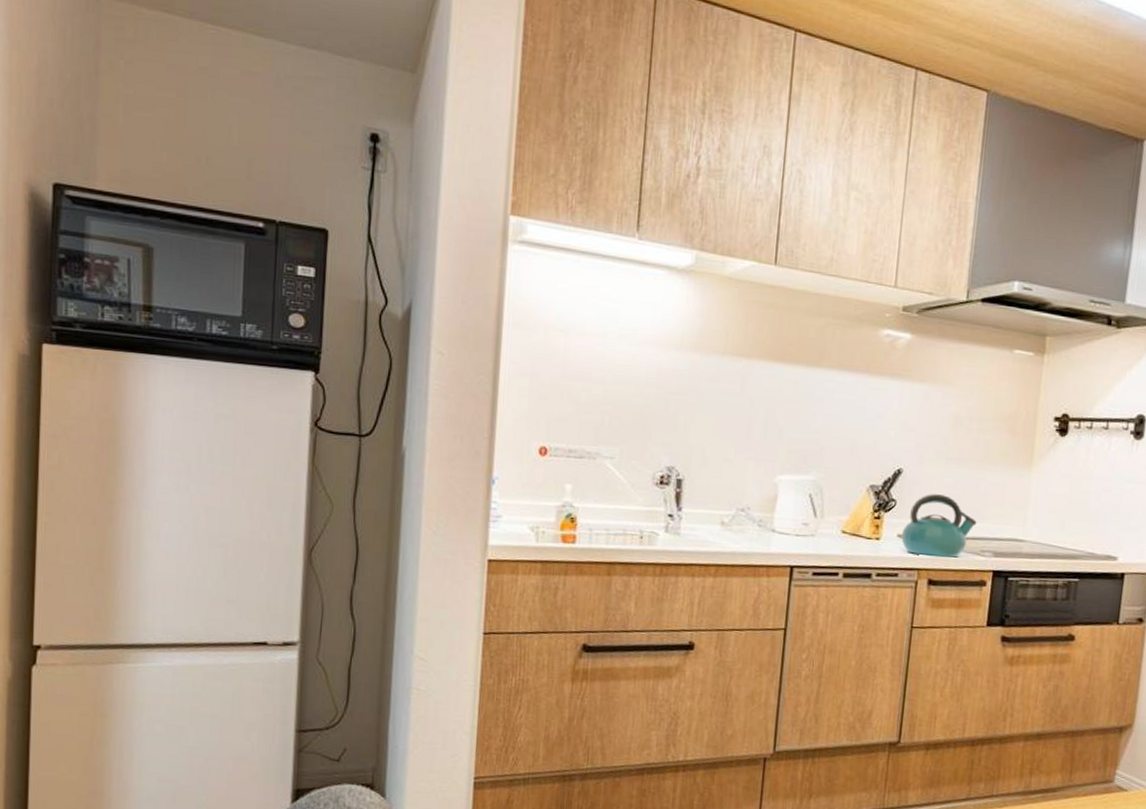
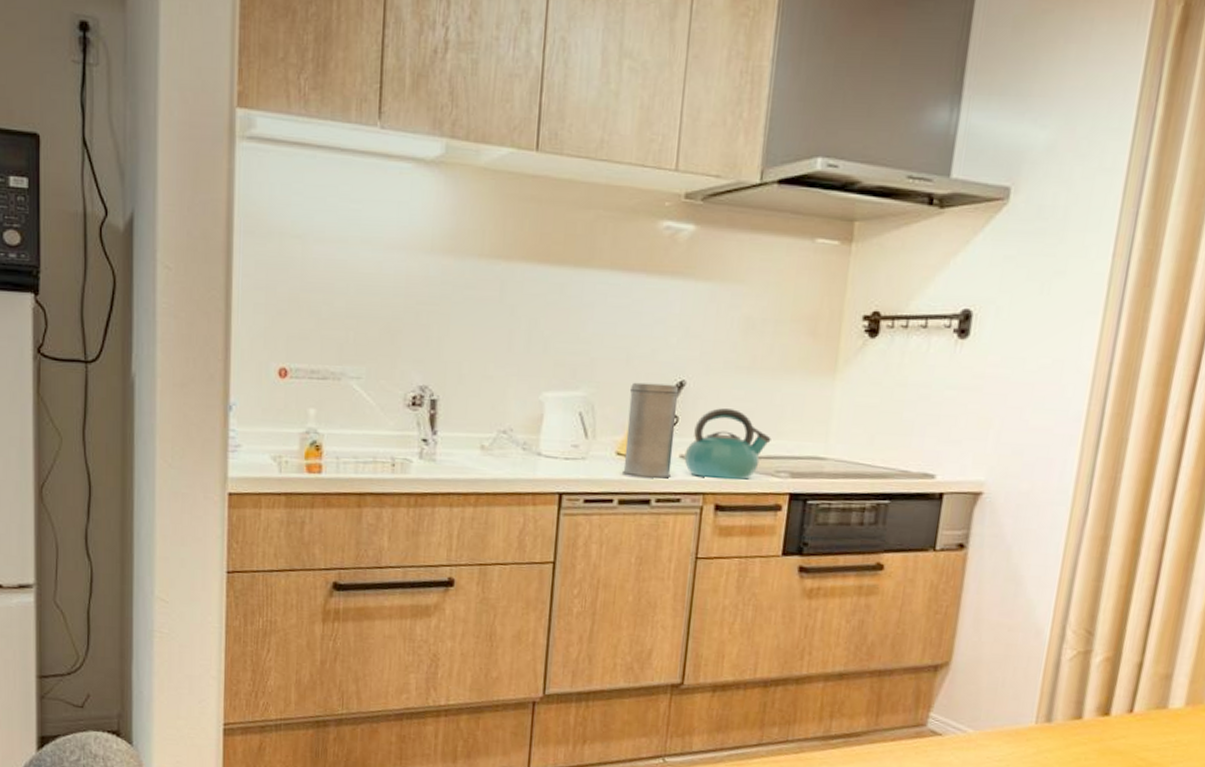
canister: none [847,469,897,556] -> present [623,382,679,480]

